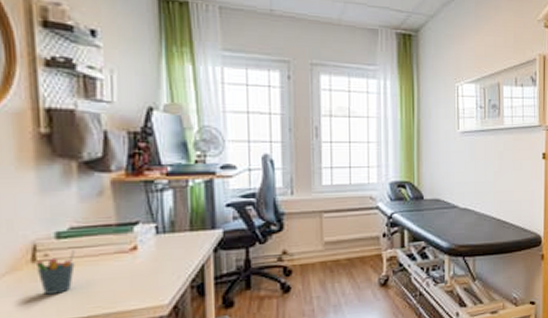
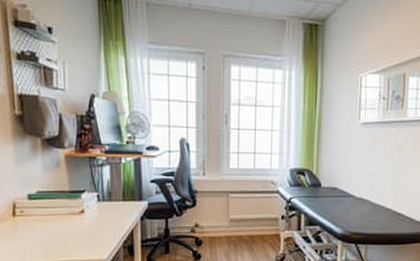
pen holder: present [35,250,76,295] -> none [15,209,42,242]

